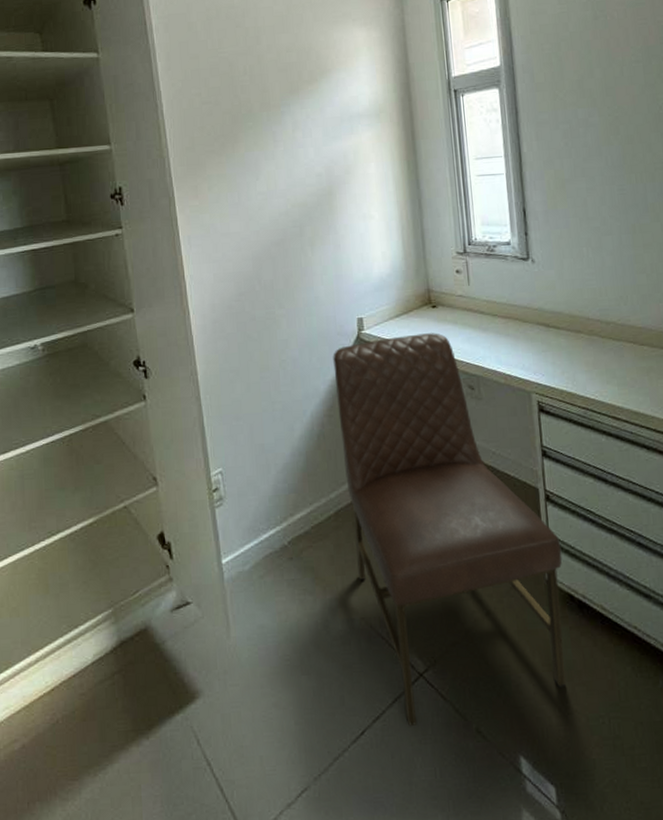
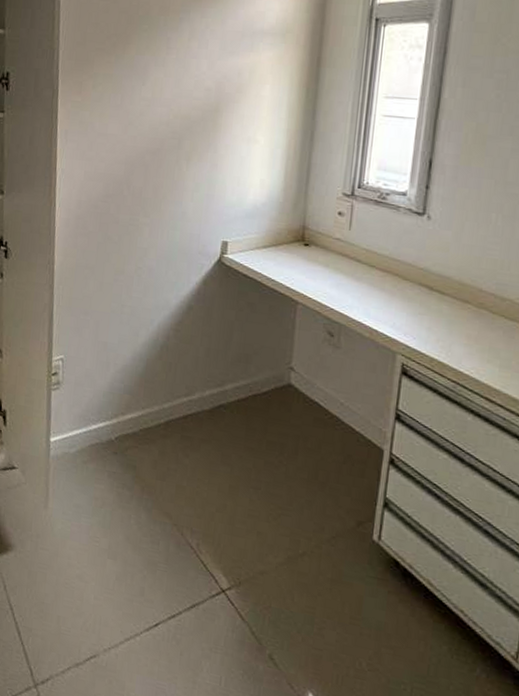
chair: present [333,333,566,726] -> none [178,266,397,645]

